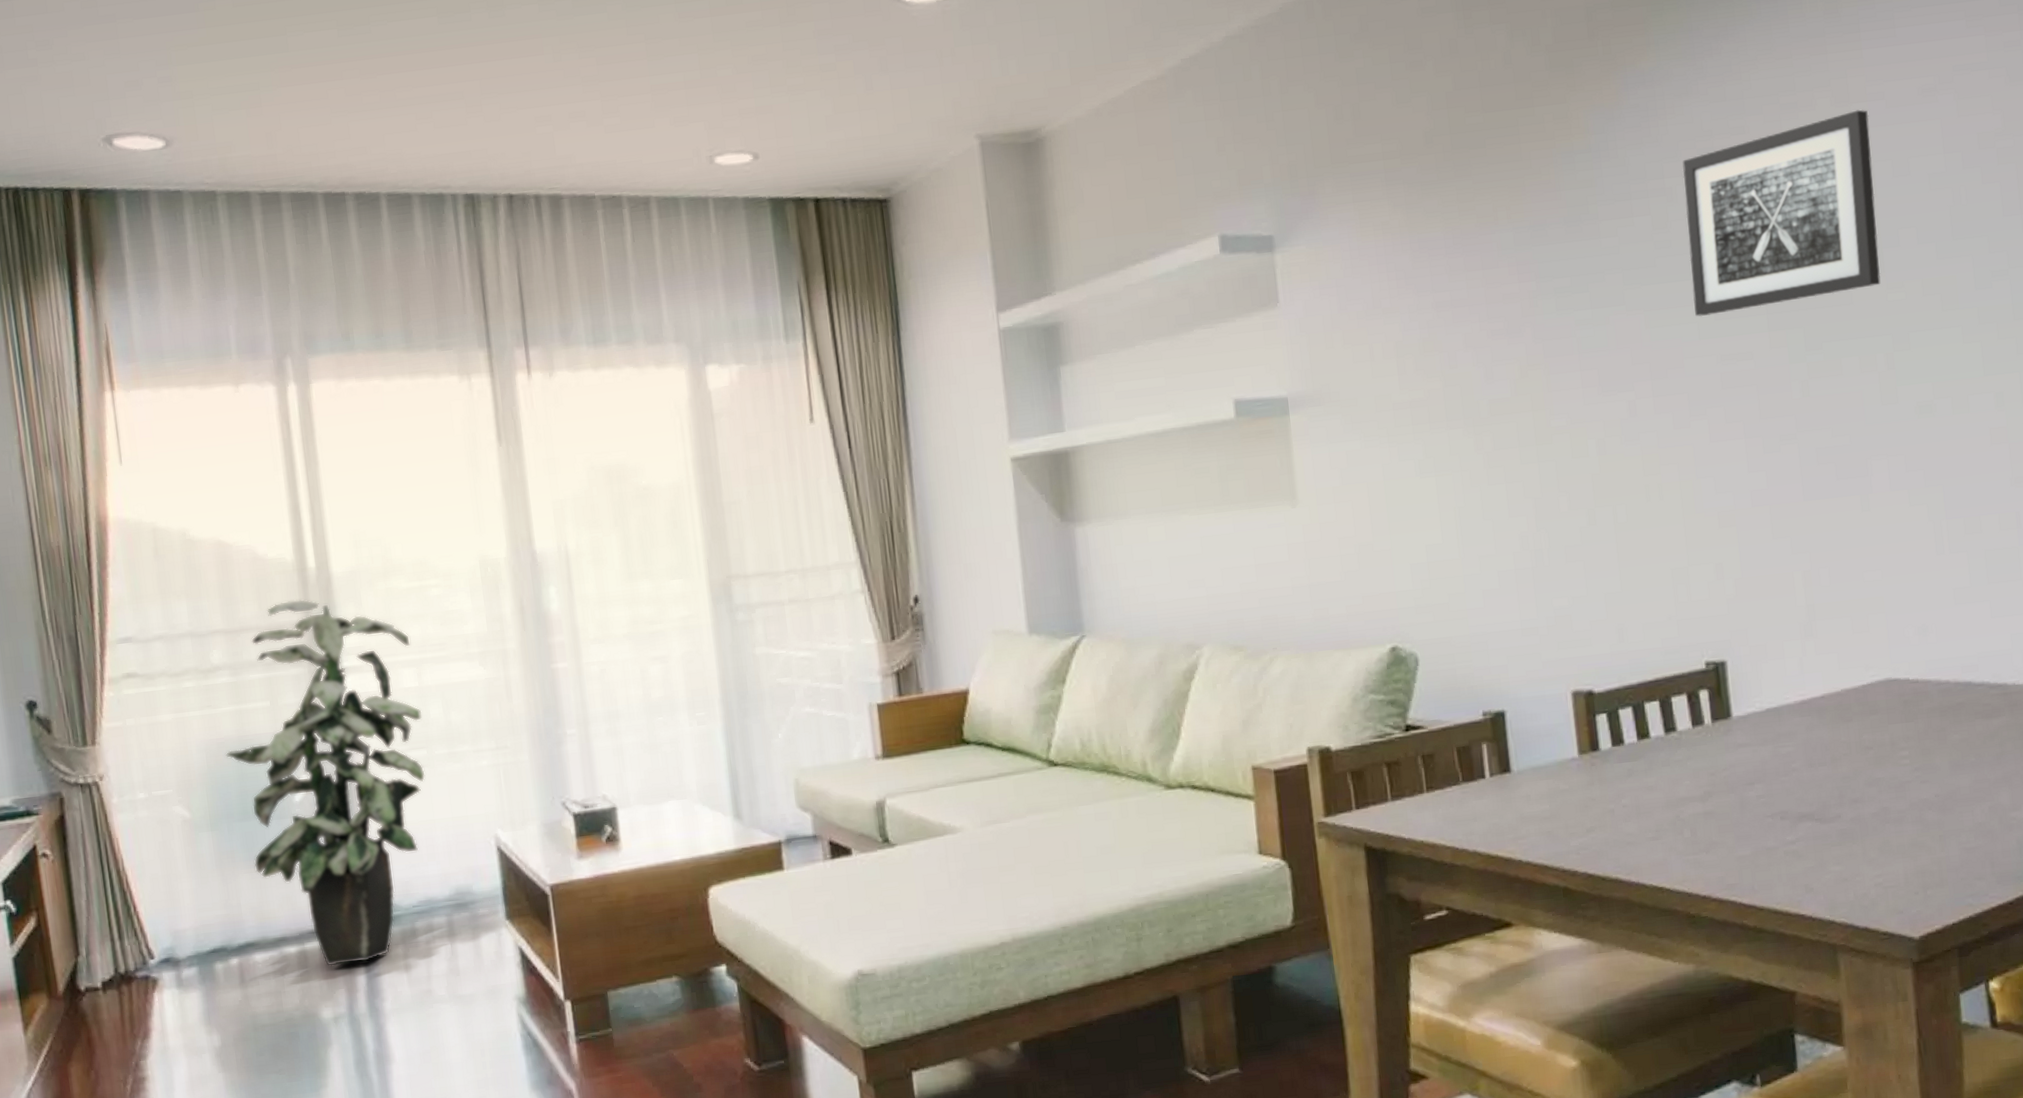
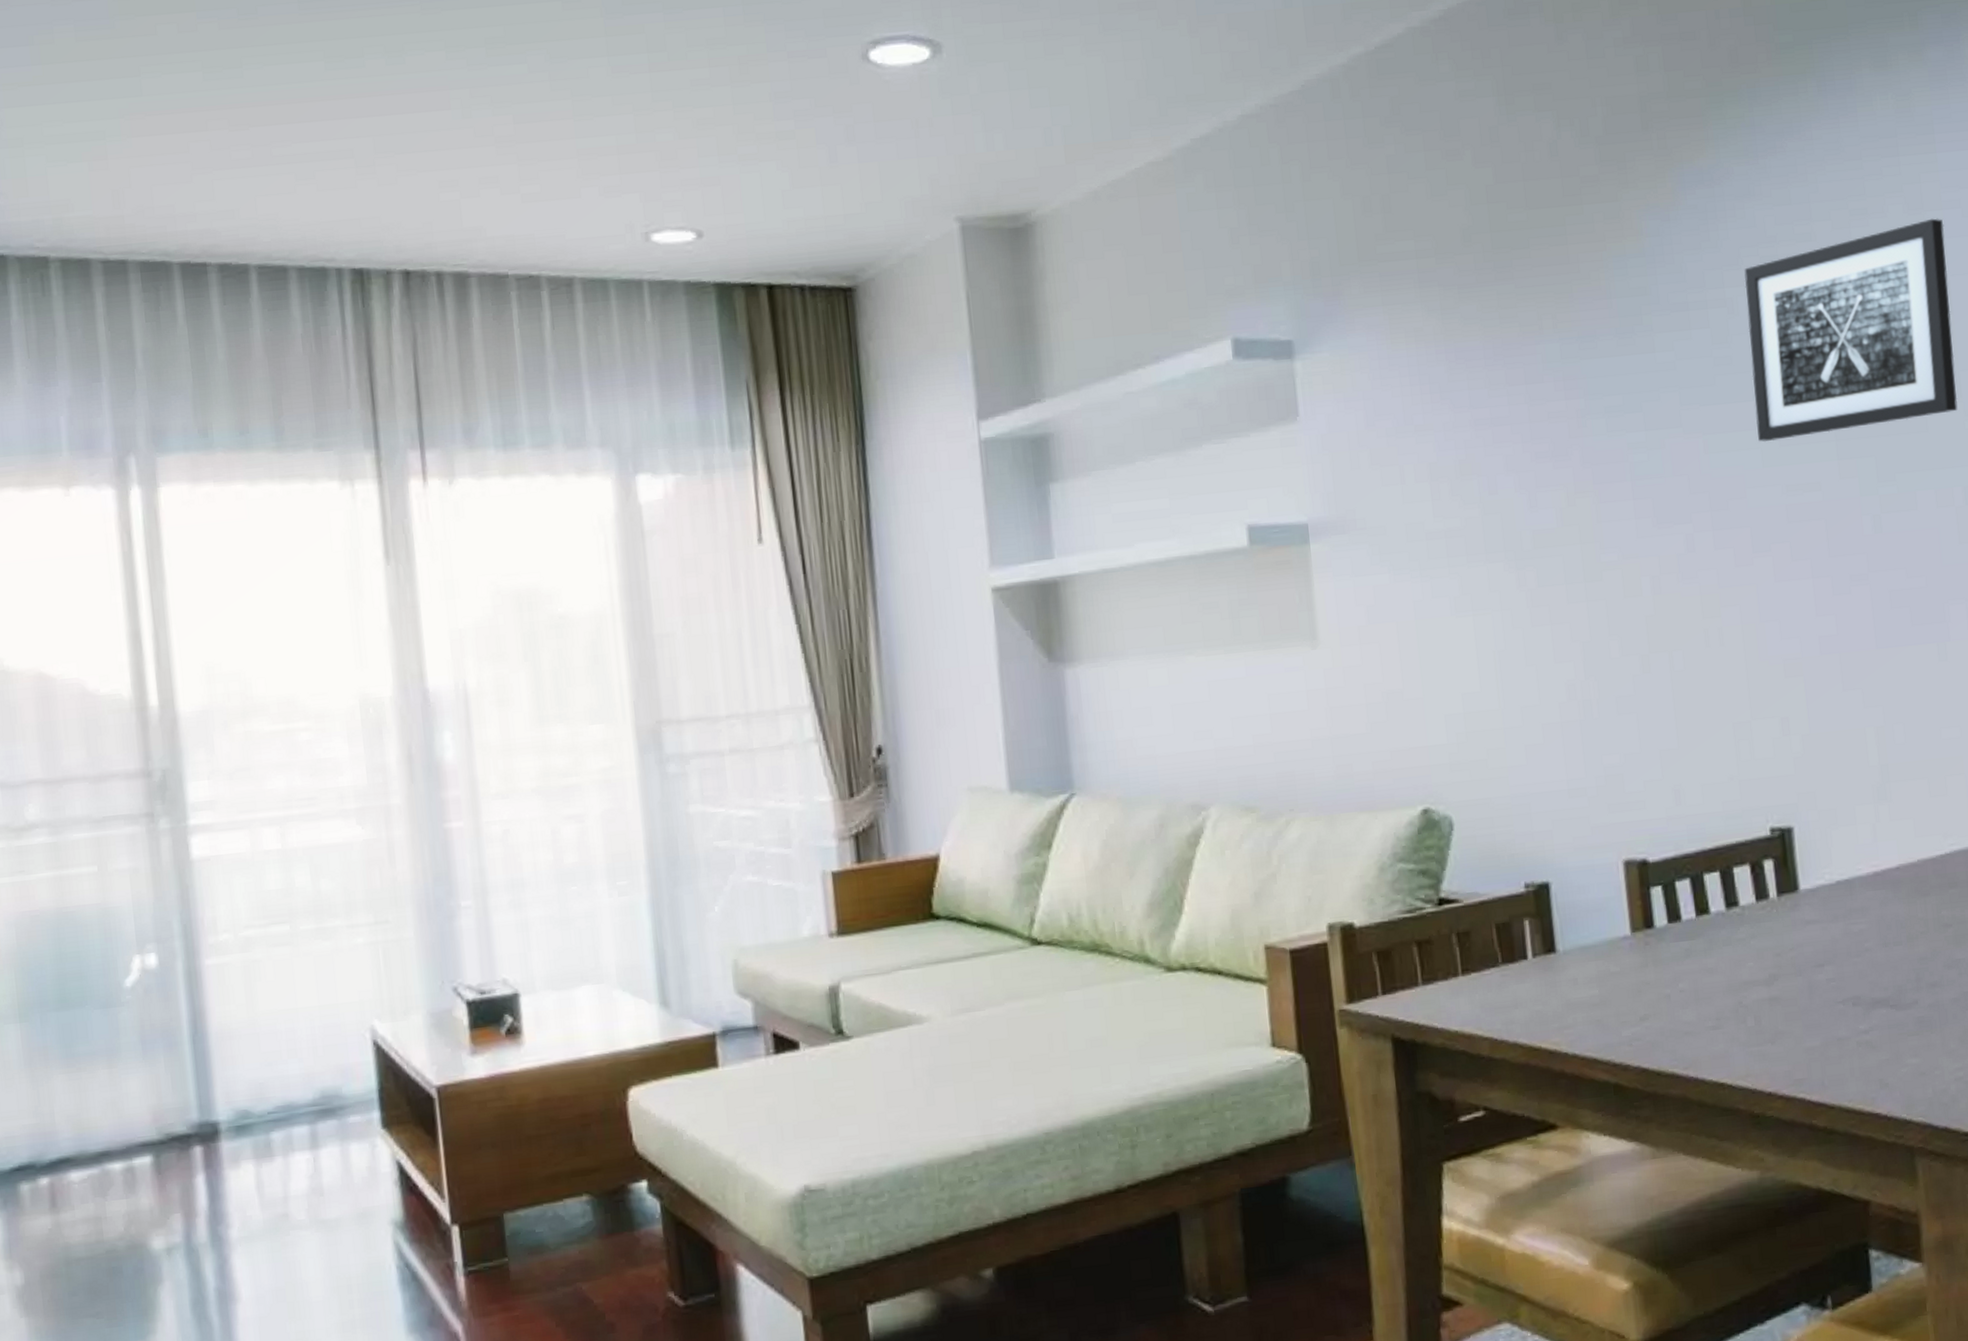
indoor plant: present [225,599,426,966] -> none [40,743,288,1186]

